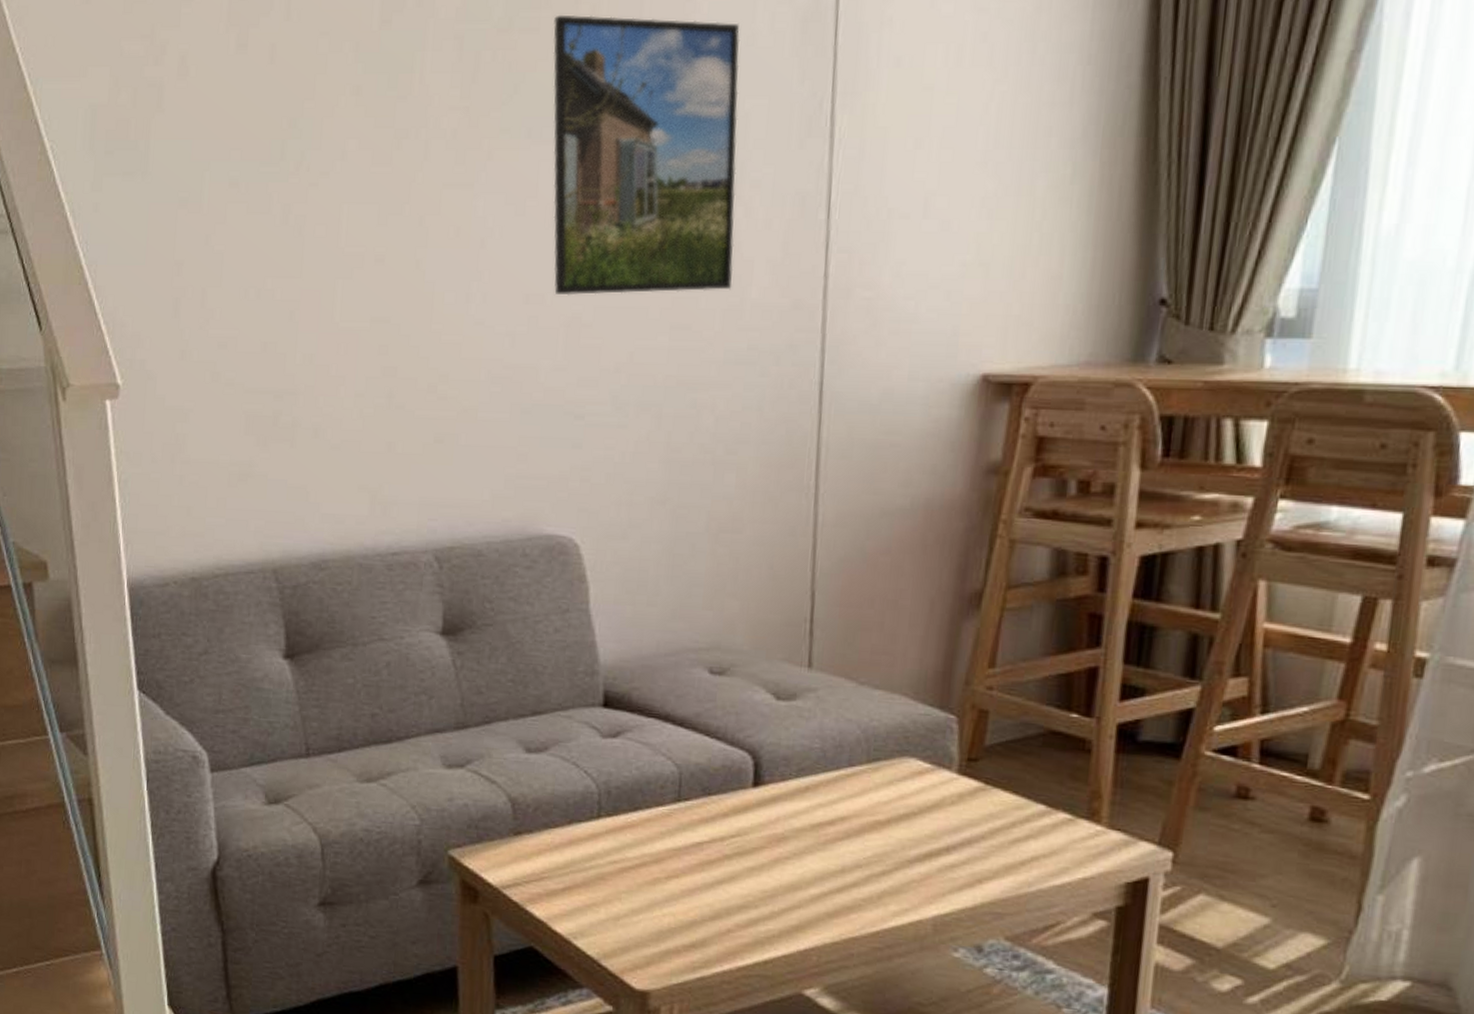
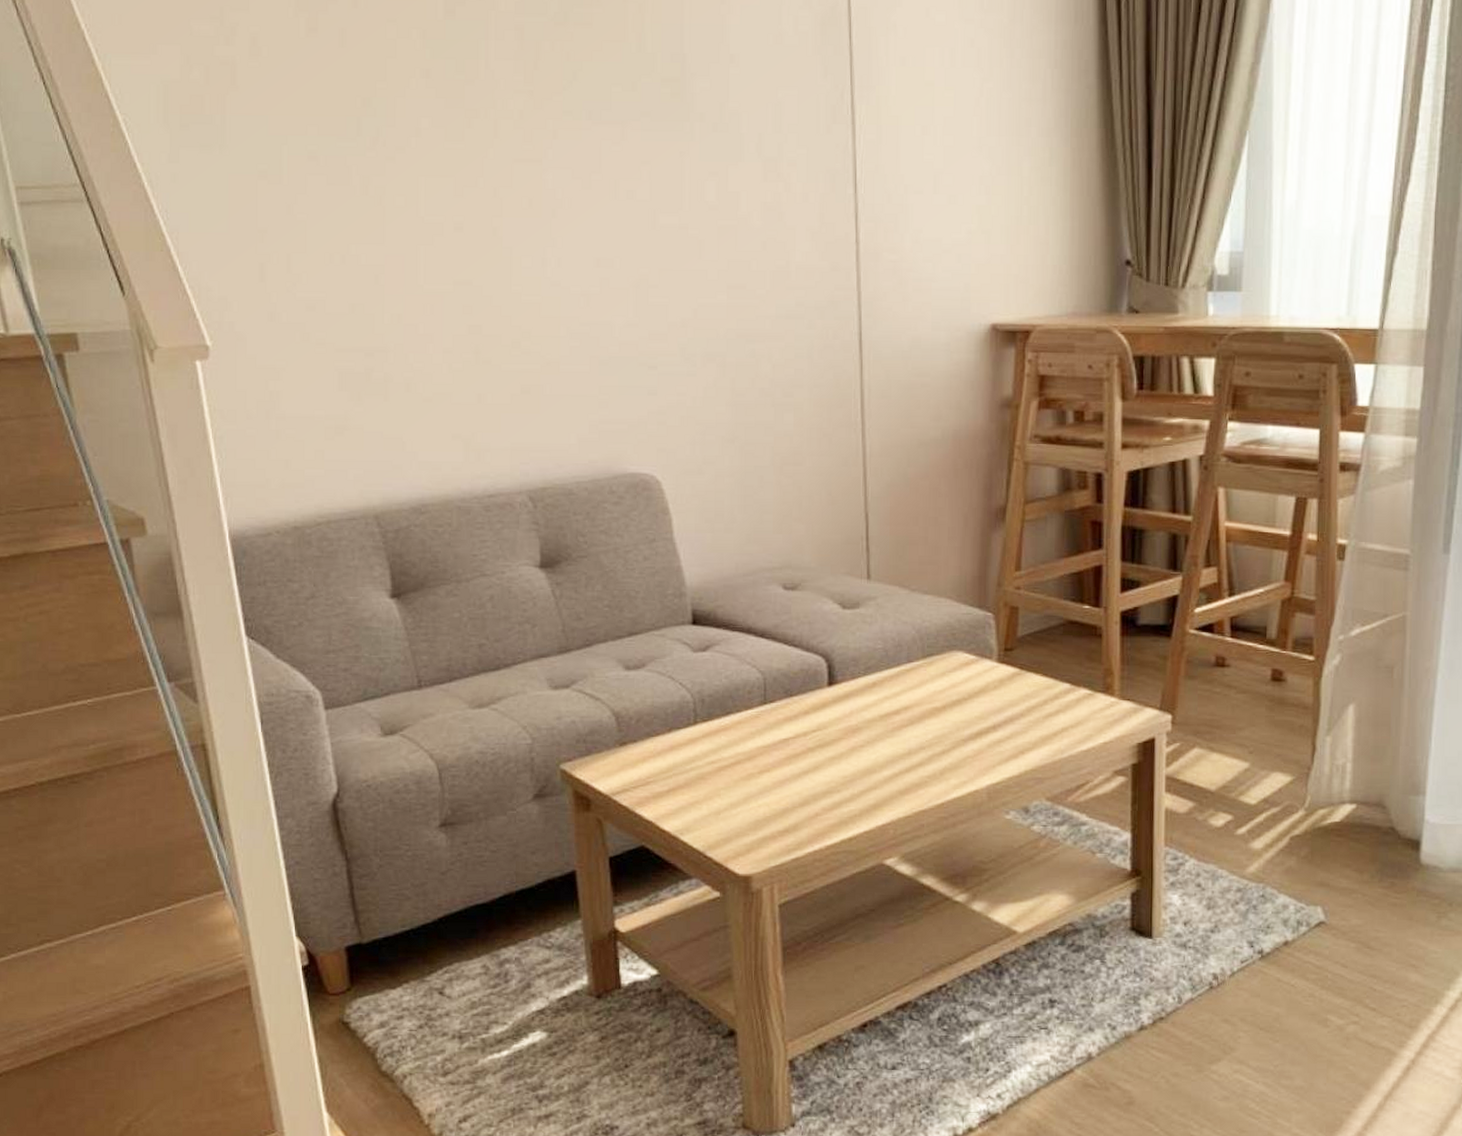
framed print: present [553,14,741,296] -> none [605,11,779,260]

